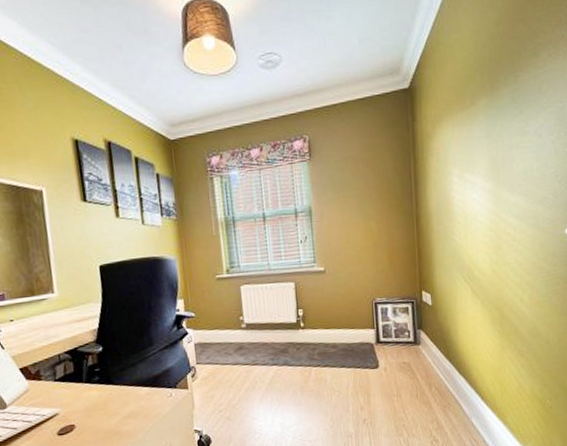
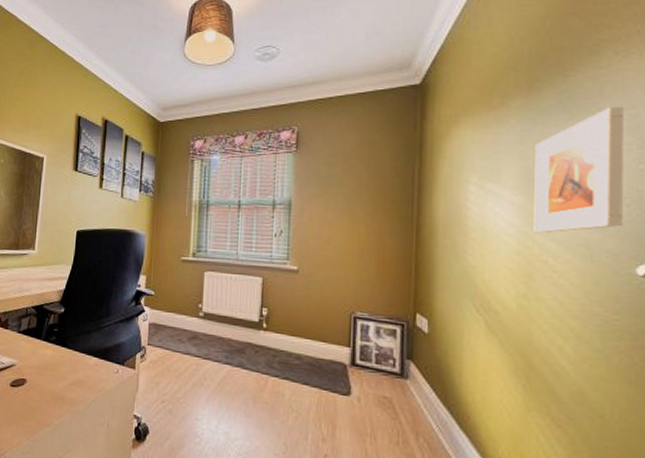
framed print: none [497,100,556,210] -> present [534,106,623,233]

